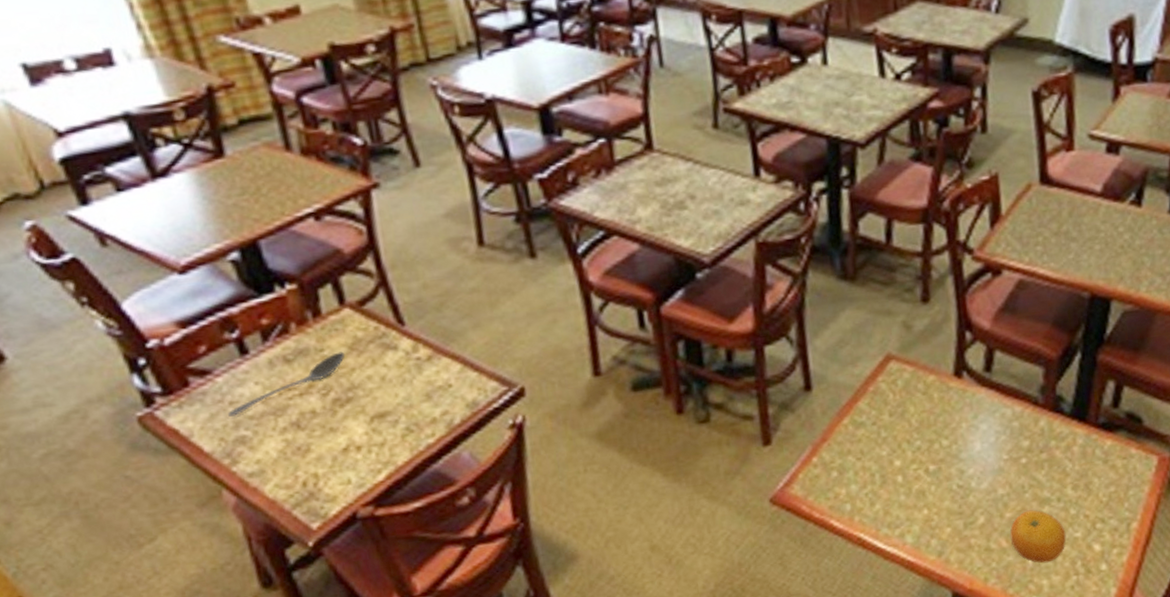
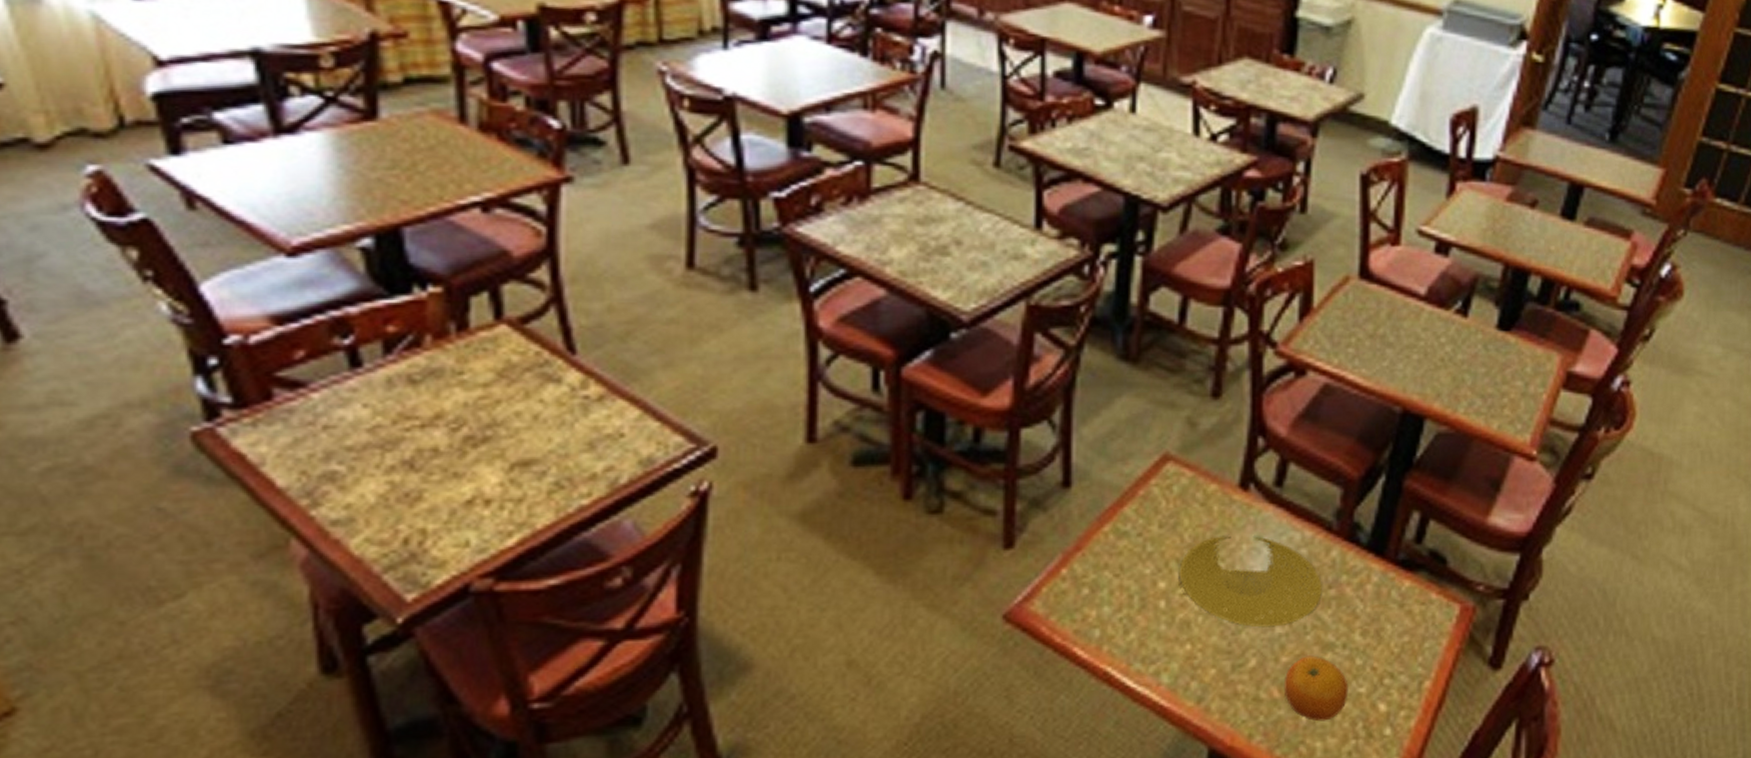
stirrer: present [228,351,346,417] -> none [319,377,492,445]
plate: none [910,416,1035,491] -> present [1179,535,1322,628]

